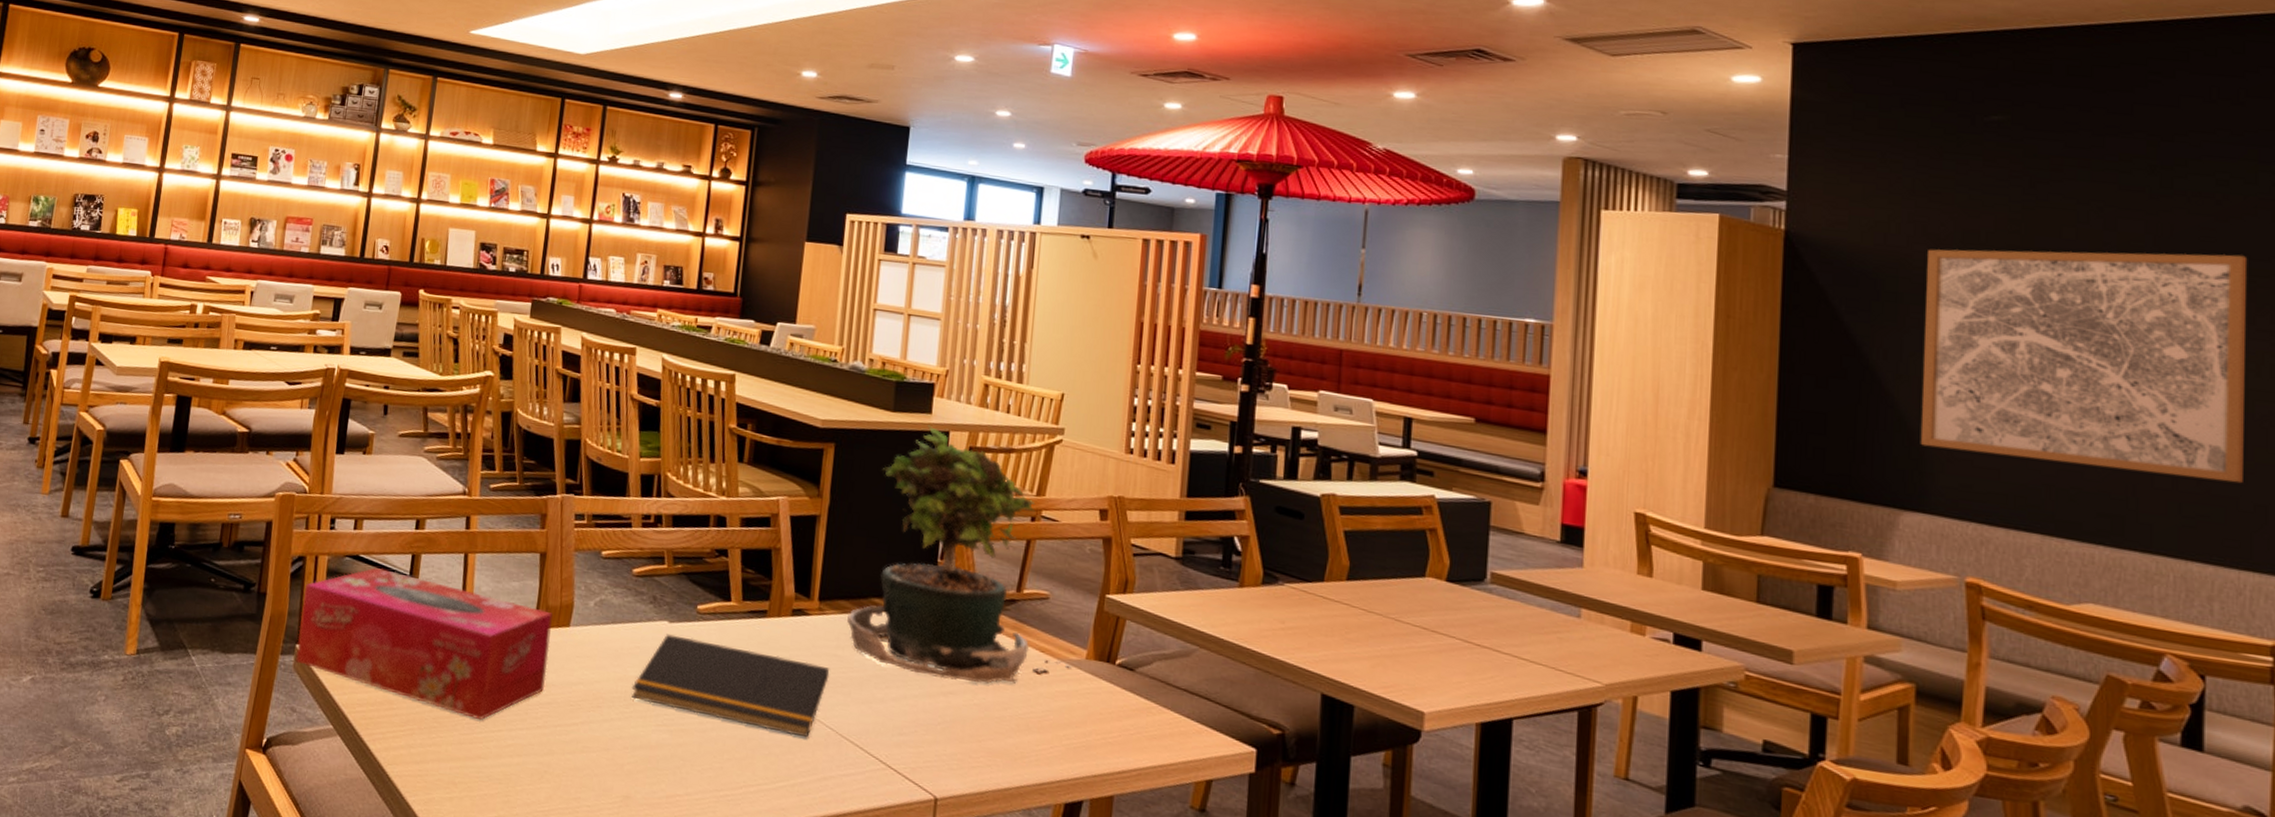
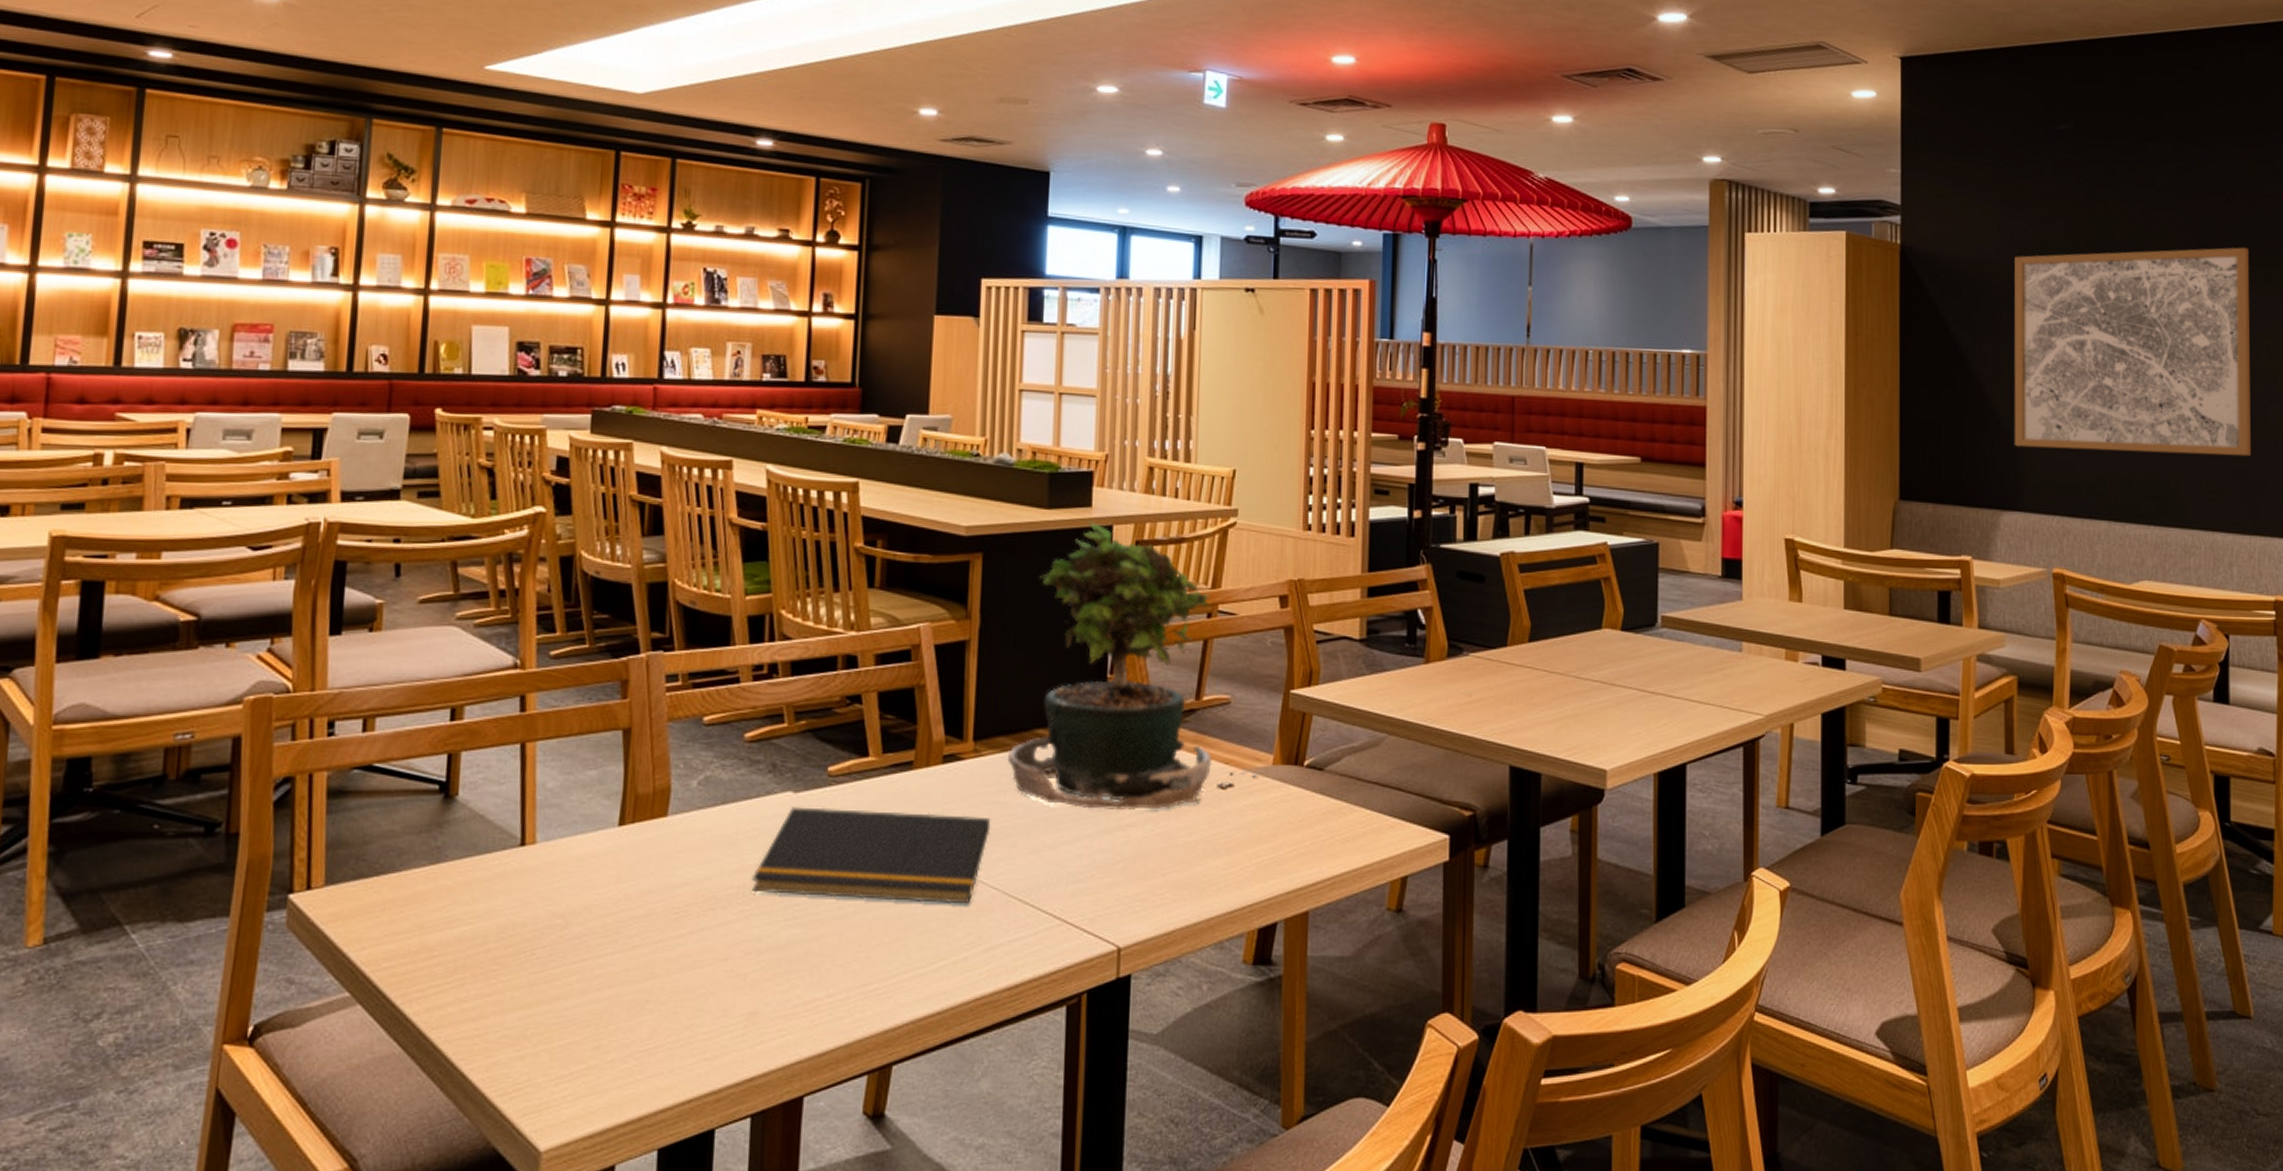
tissue box: present [295,567,553,720] -> none [288,778,644,950]

